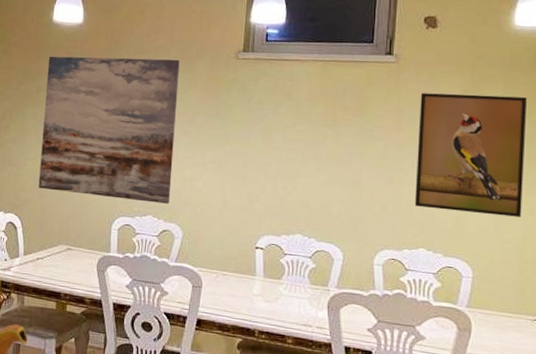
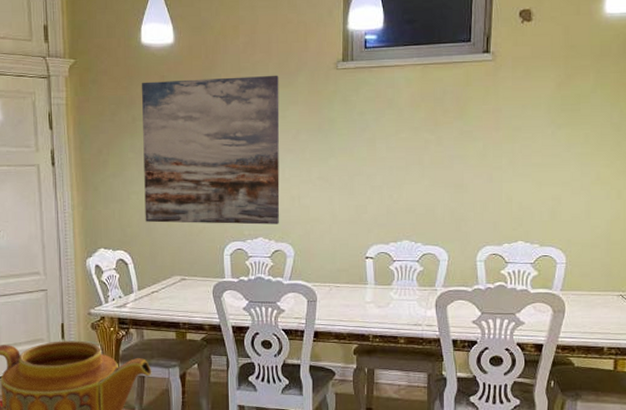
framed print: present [414,93,528,217] -> none [512,85,616,203]

